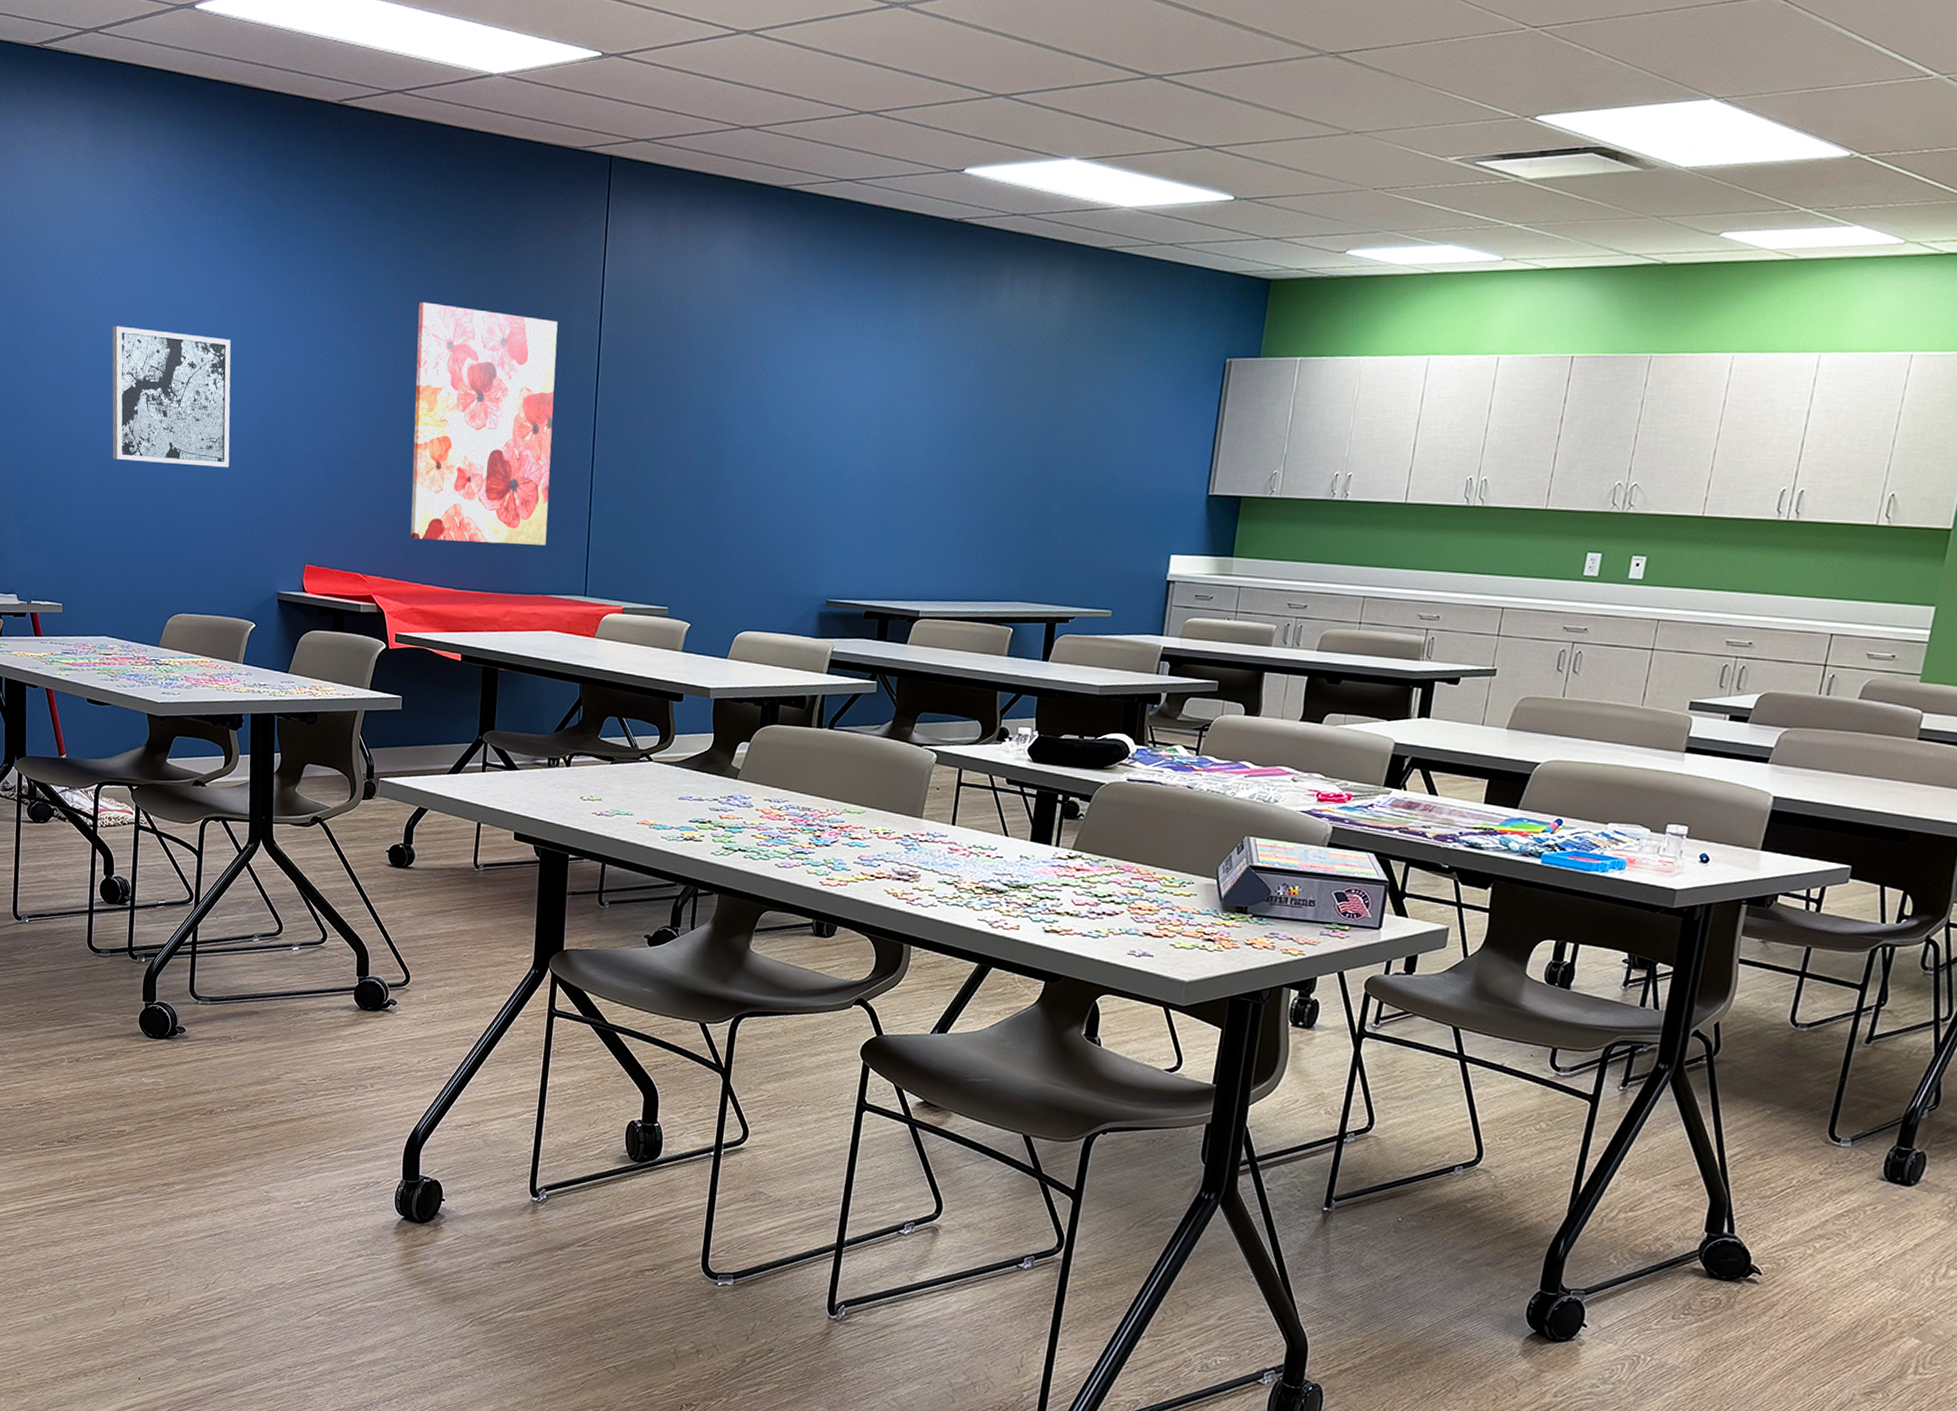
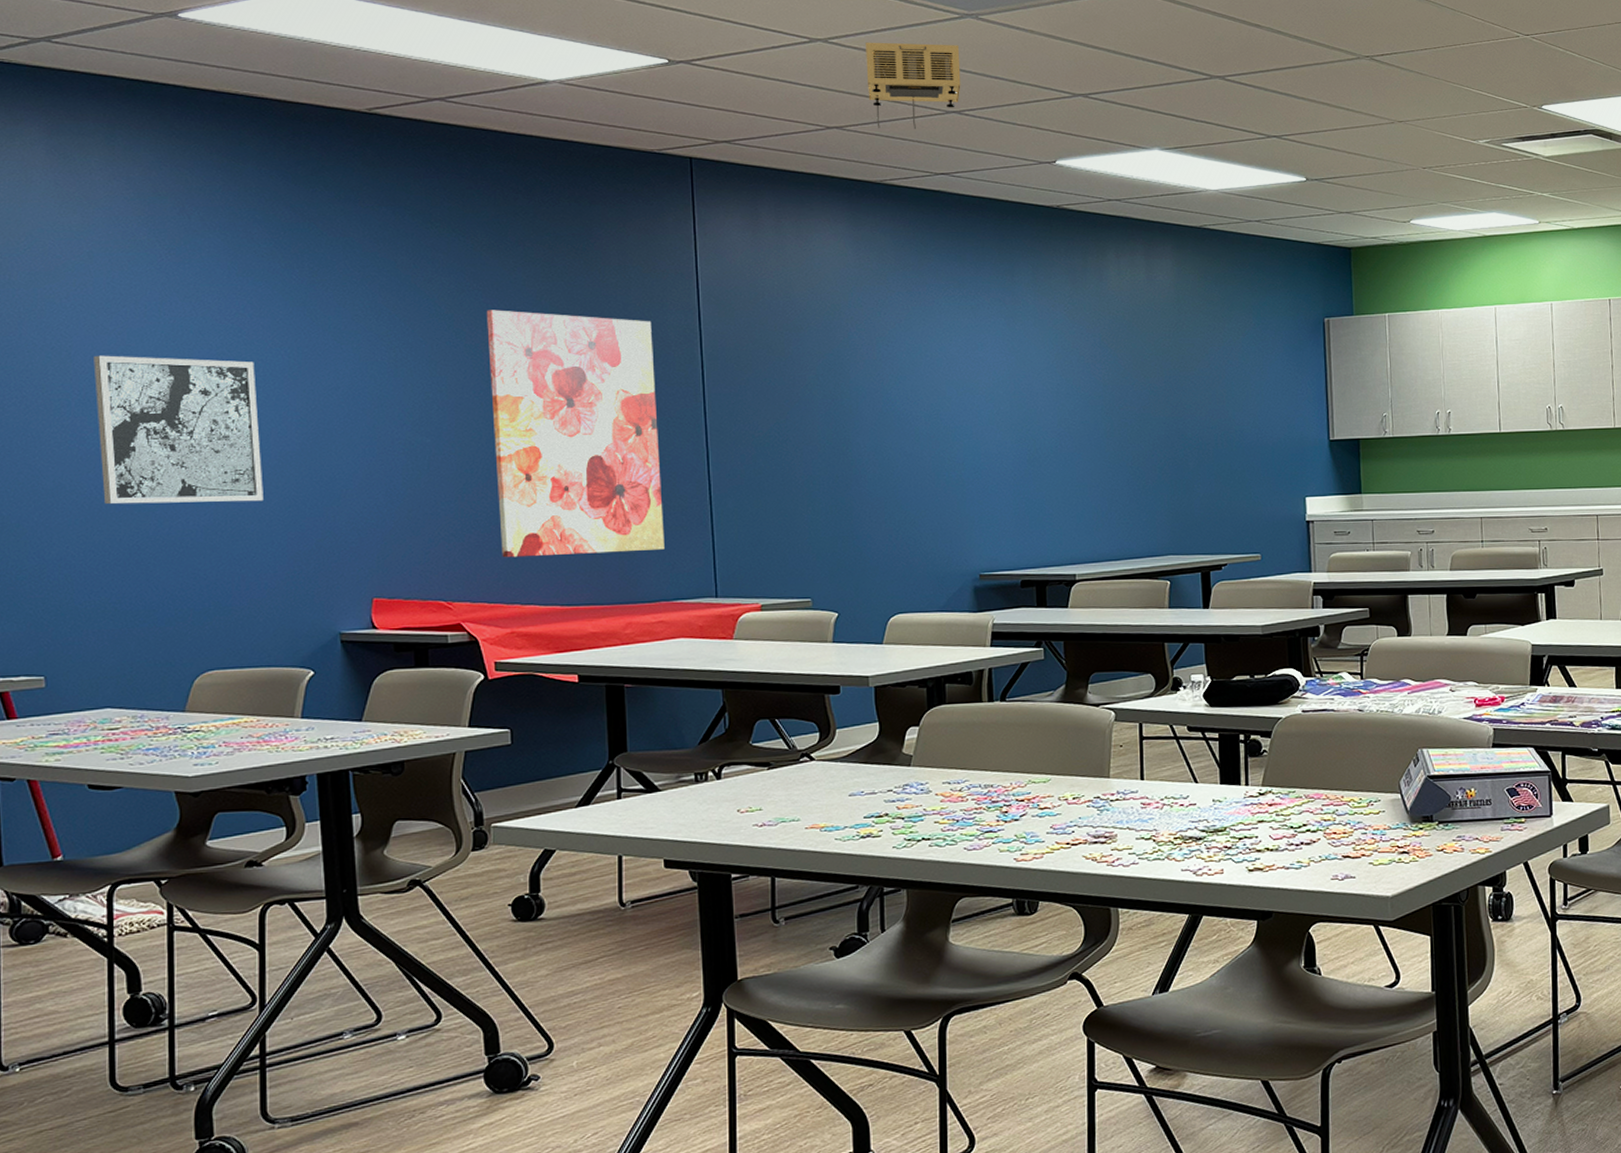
projector: none [785,34,883,131] -> present [866,42,961,129]

